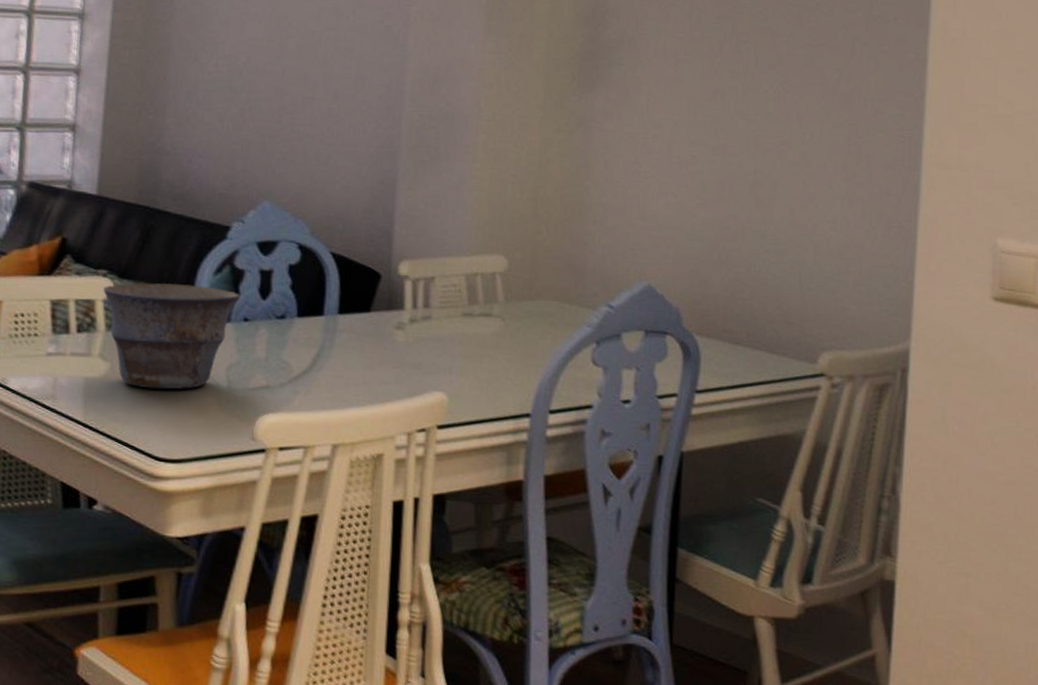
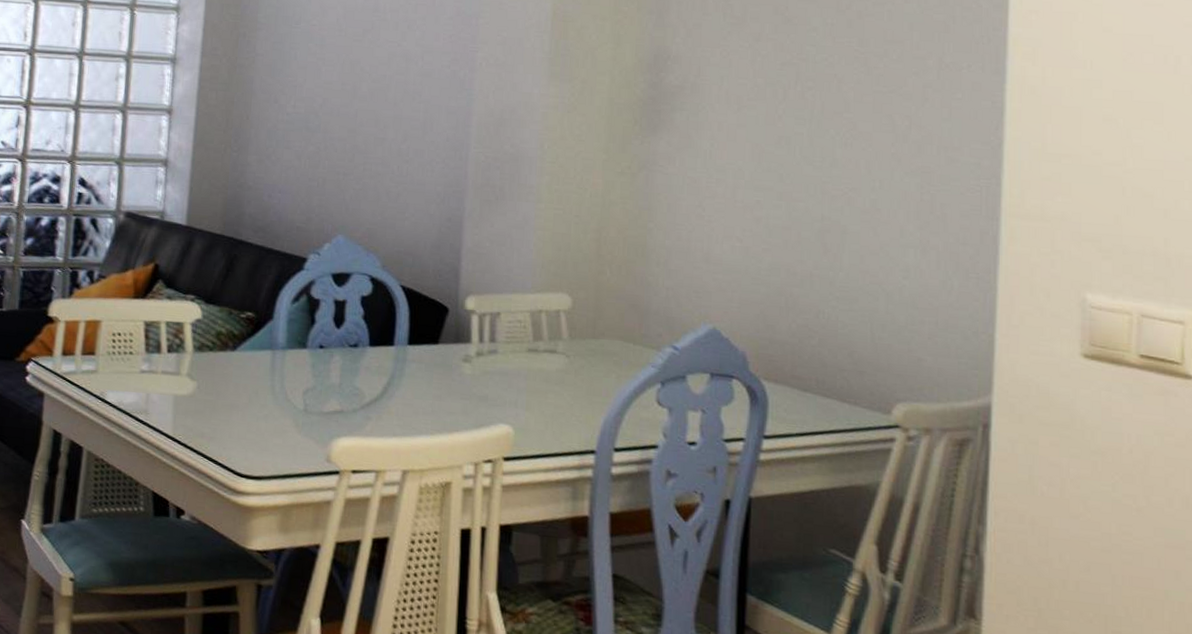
bowl: present [103,283,240,390] -> none [191,308,316,410]

